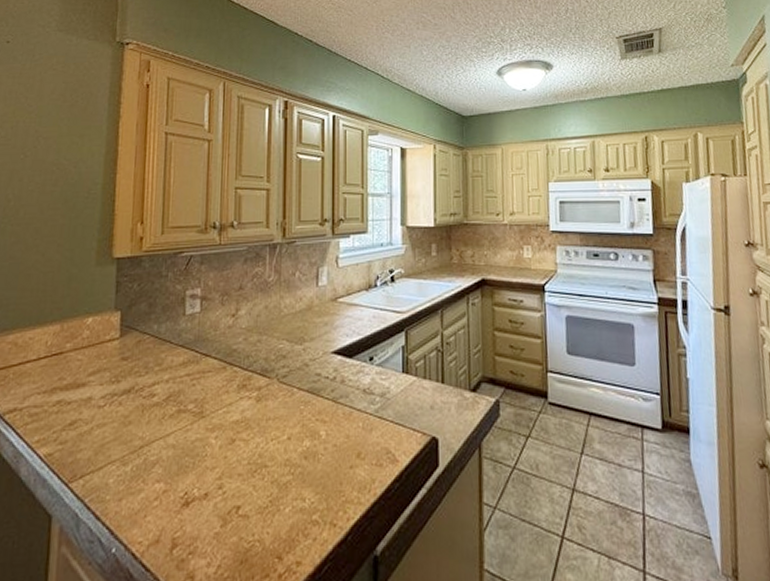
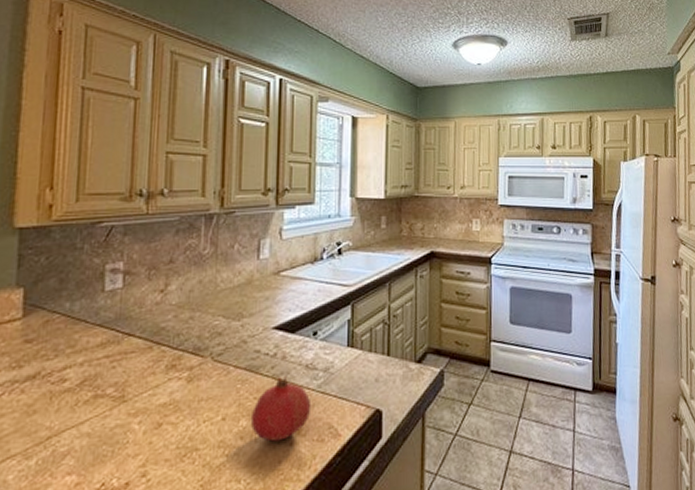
fruit: none [313,398,370,463] -> present [250,375,312,442]

